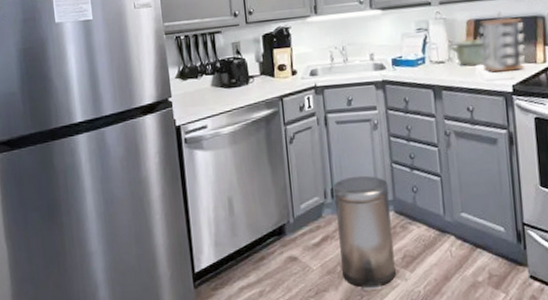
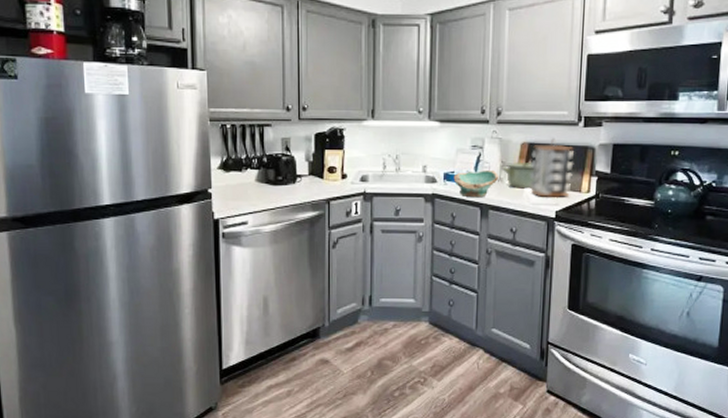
pedal bin: present [333,175,397,291] -> none [371,285,426,396]
bowl: none [401,50,449,80] -> present [453,169,499,198]

